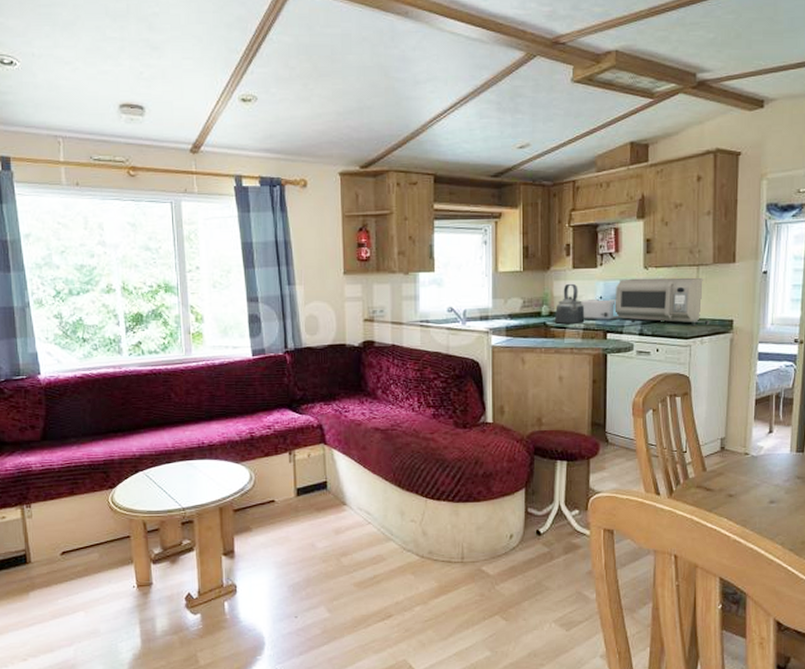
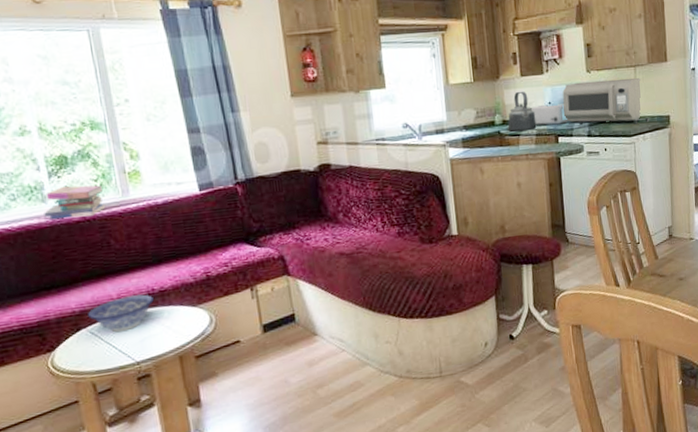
books: none [119,341,171,370] -> present [44,185,106,219]
decorative bowl: none [145,446,204,479] -> present [87,294,155,333]

